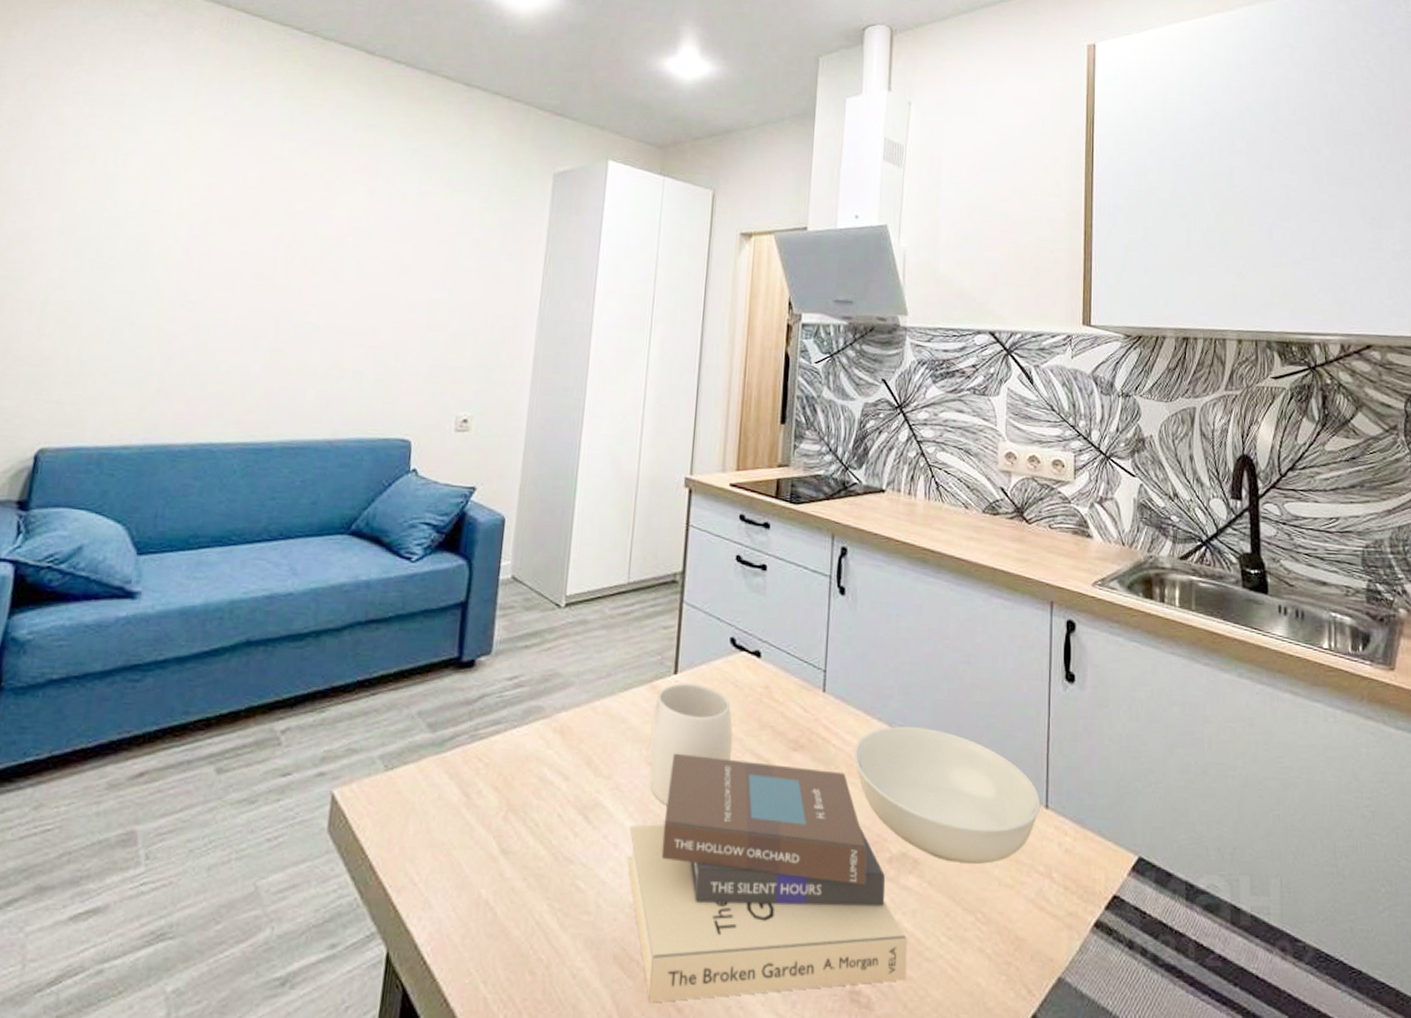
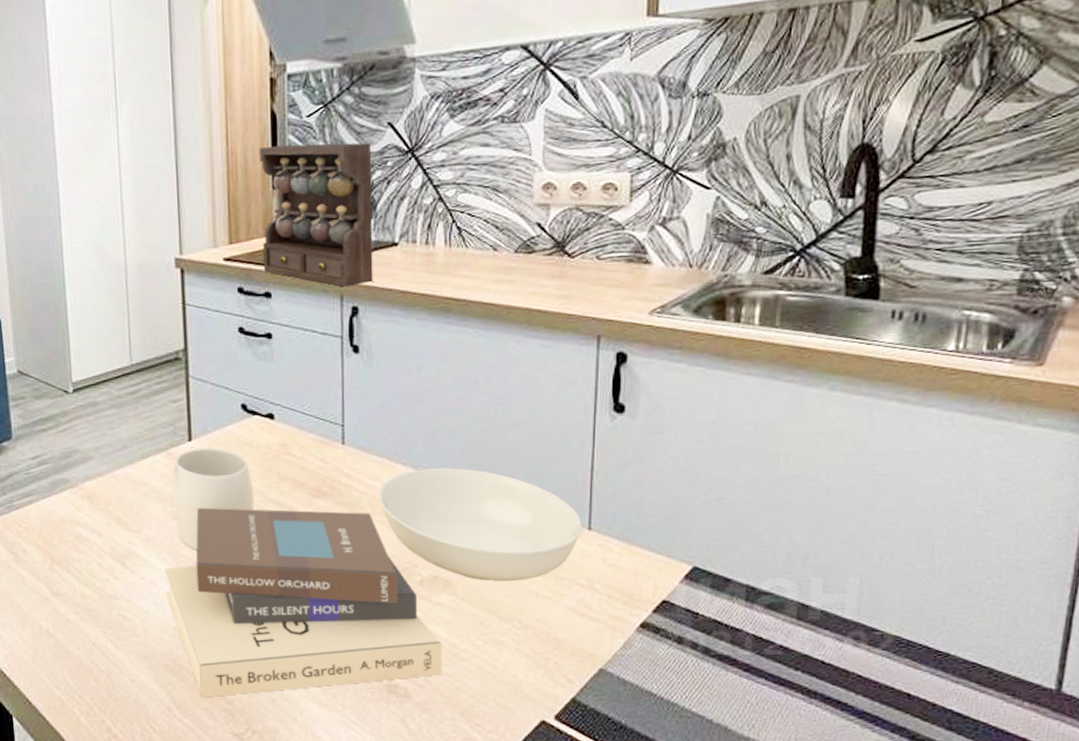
spice rack: none [765,384,867,527] -> present [259,143,373,287]

